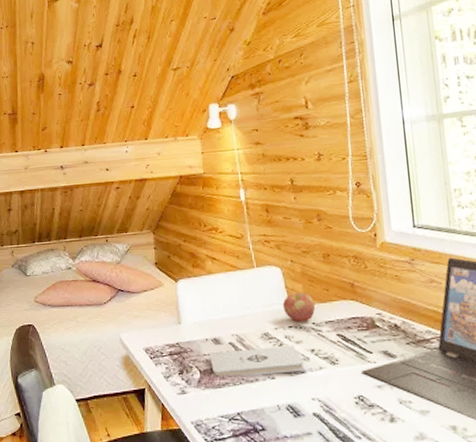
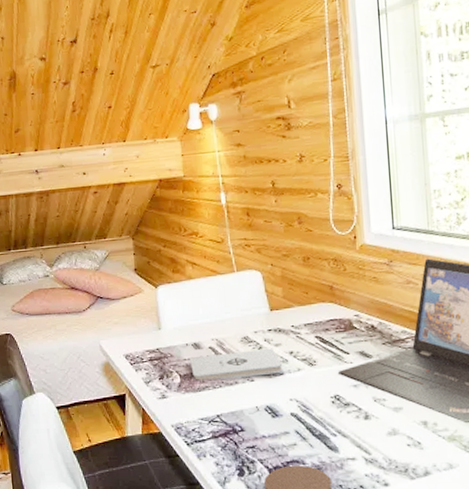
apple: present [282,292,315,322] -> none [262,295,294,325]

